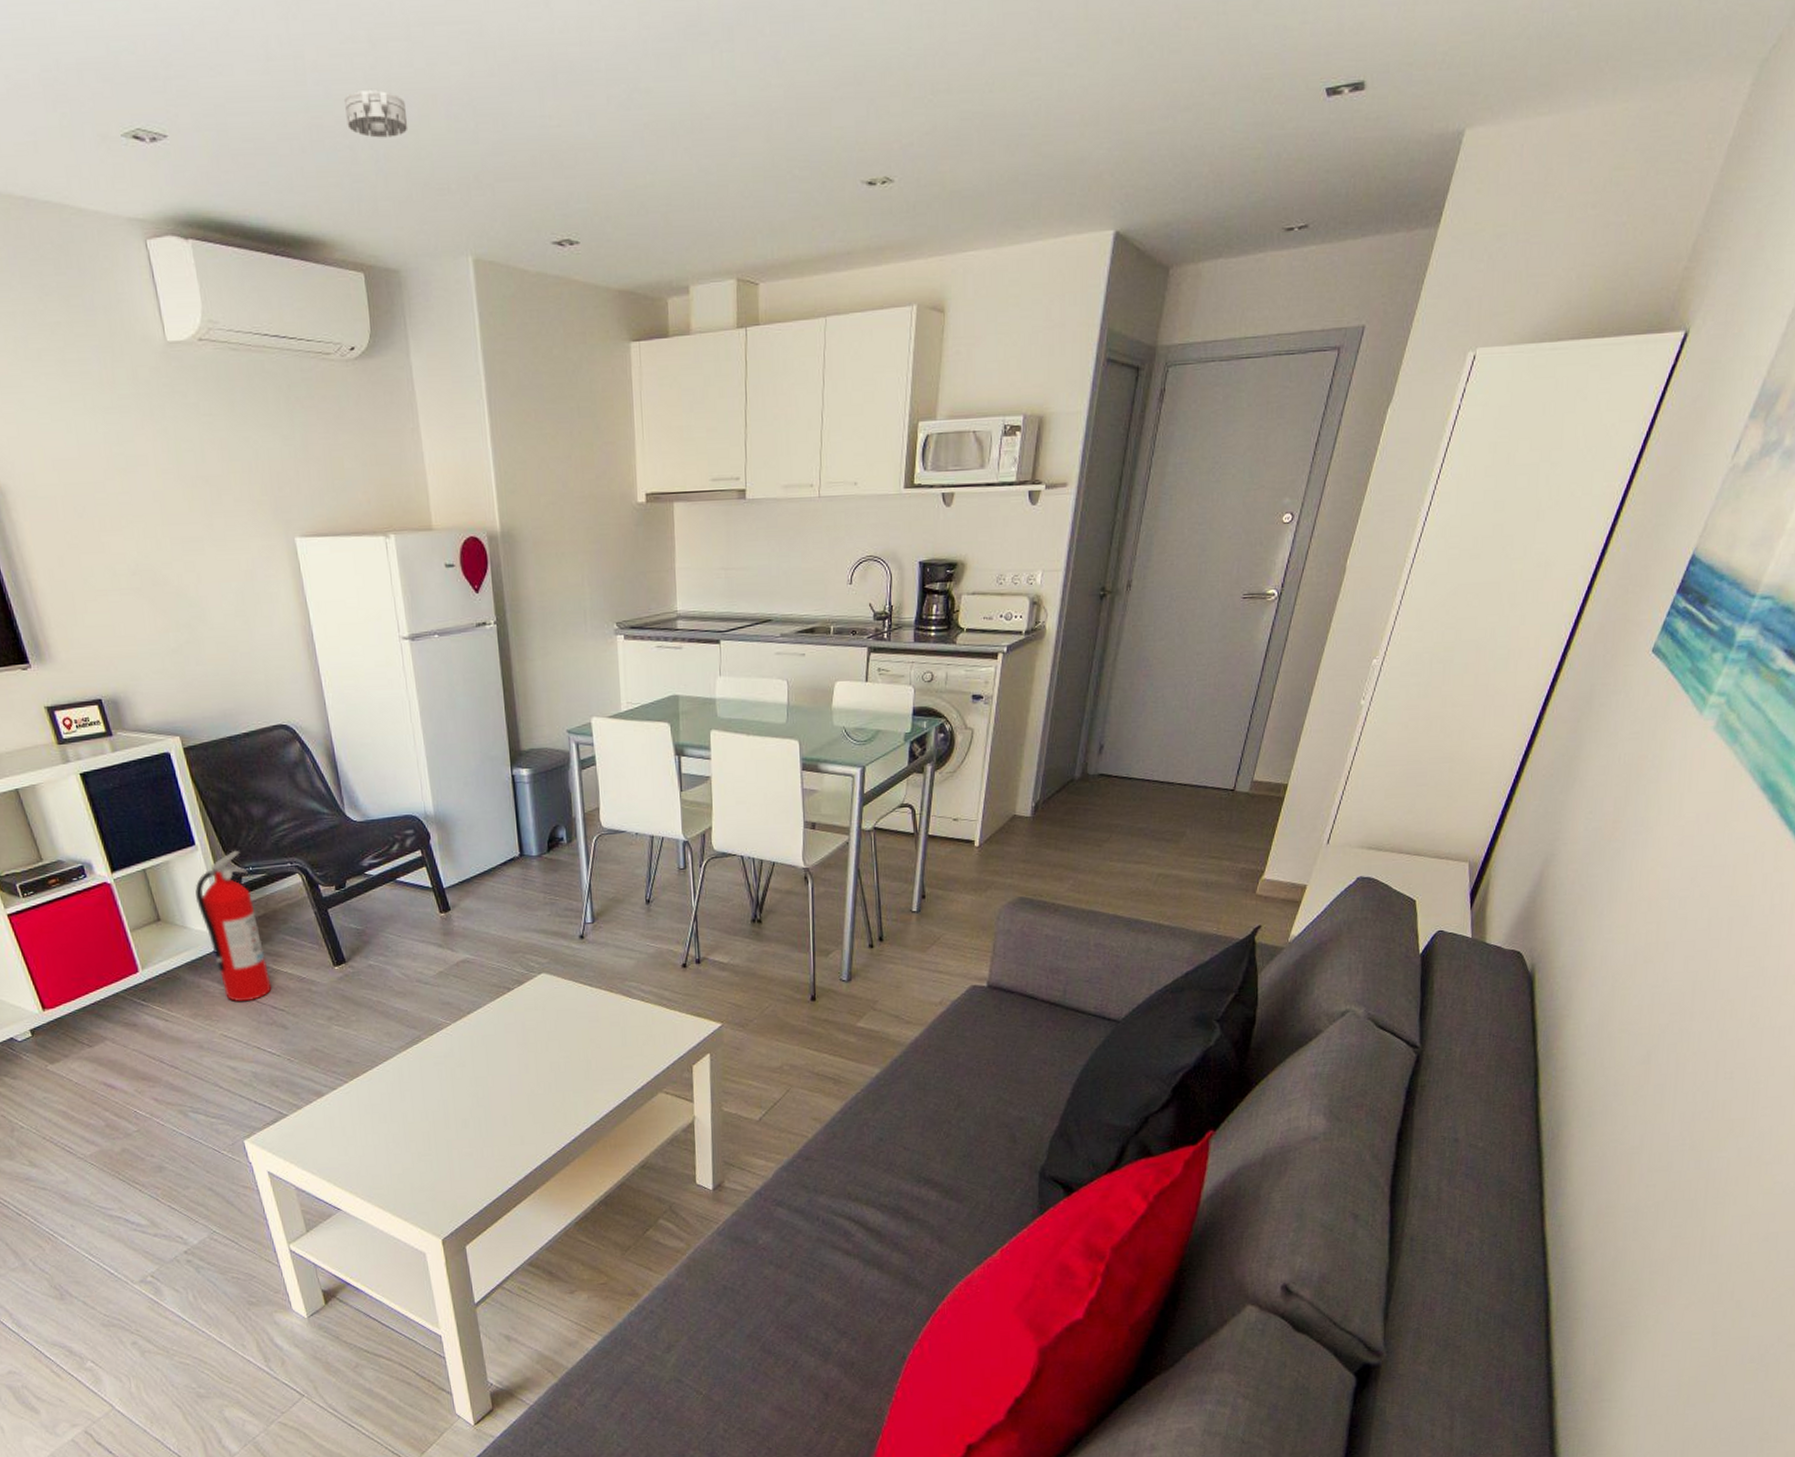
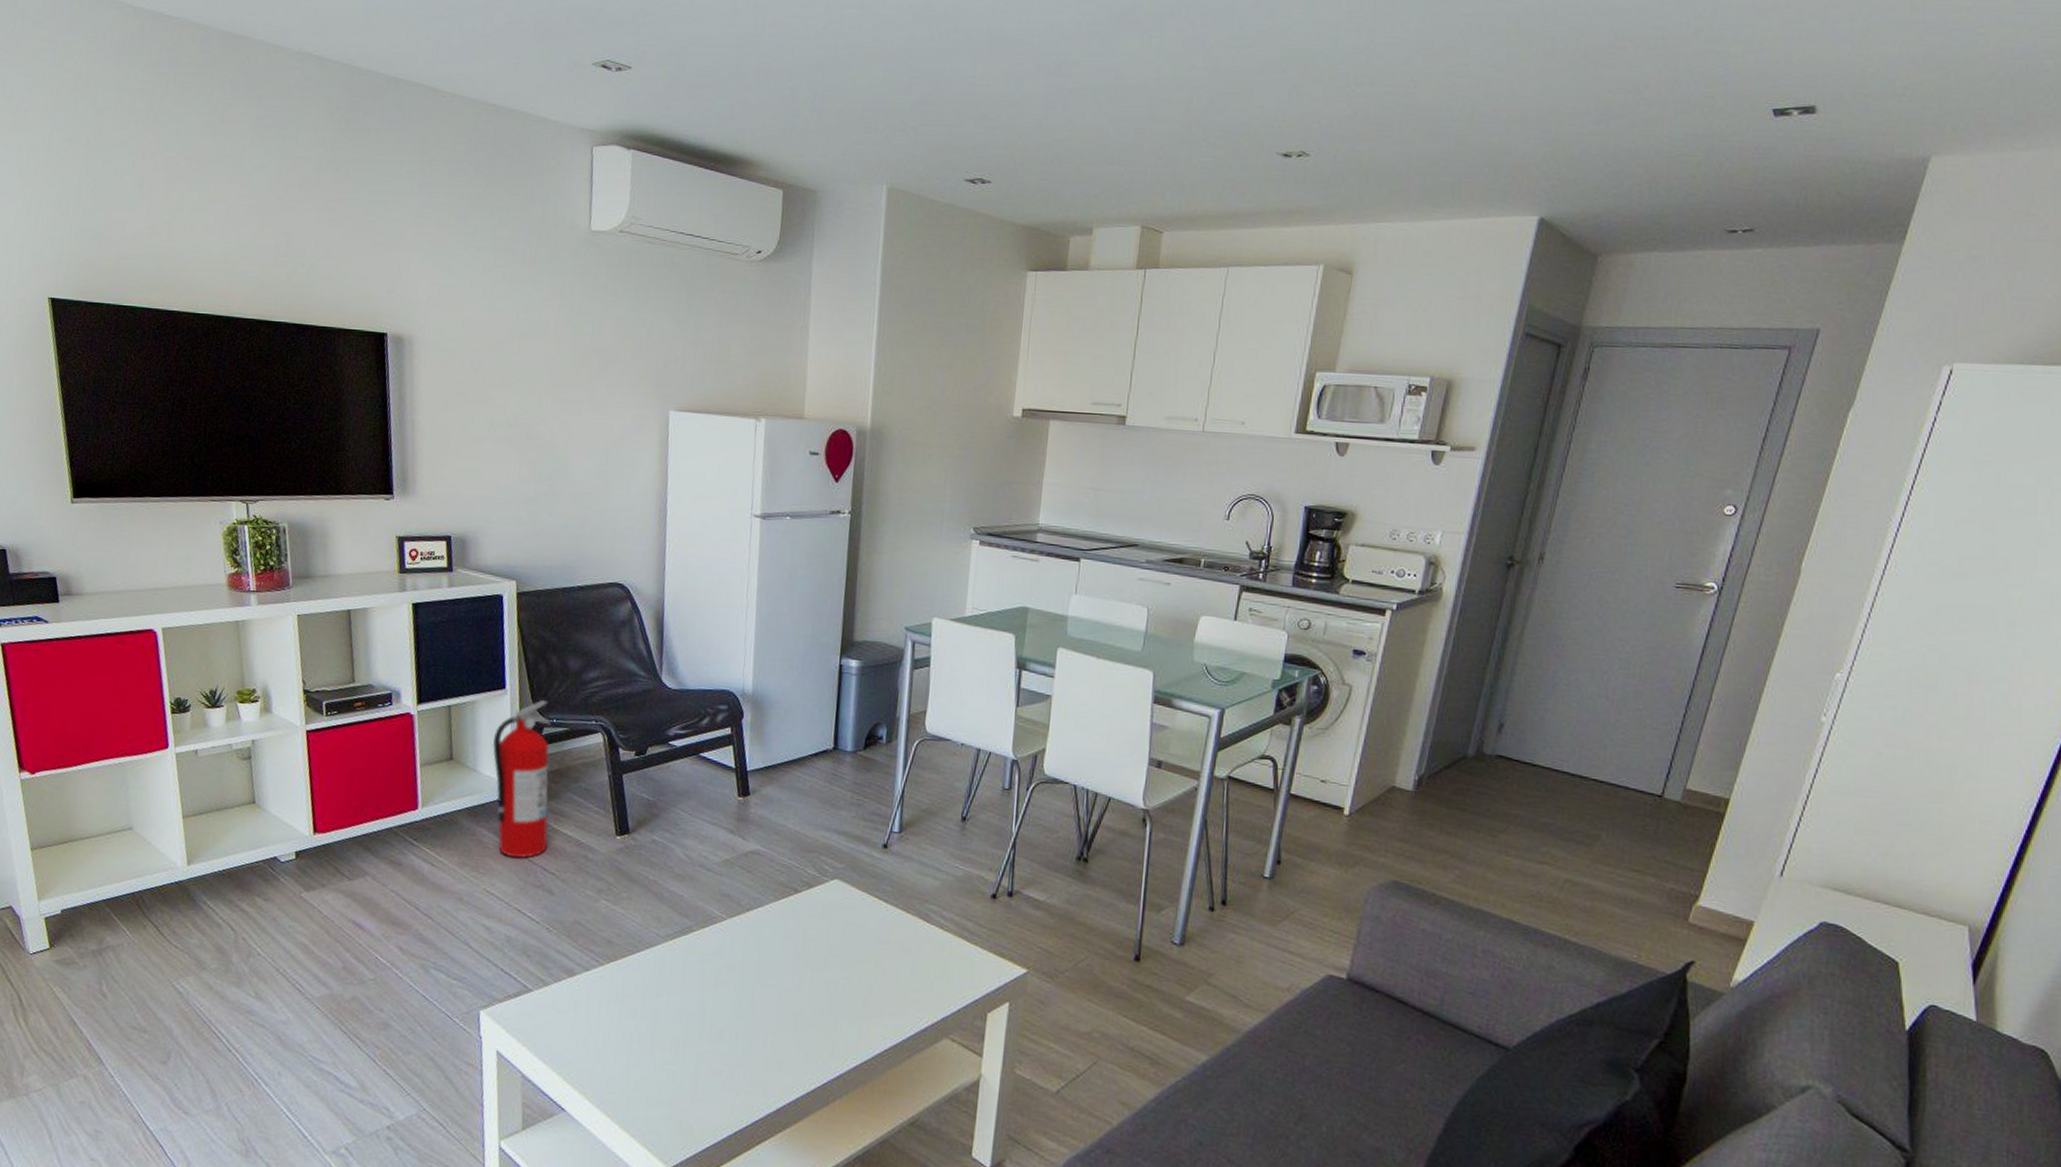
smoke detector: present [345,89,409,138] -> none [793,44,849,83]

